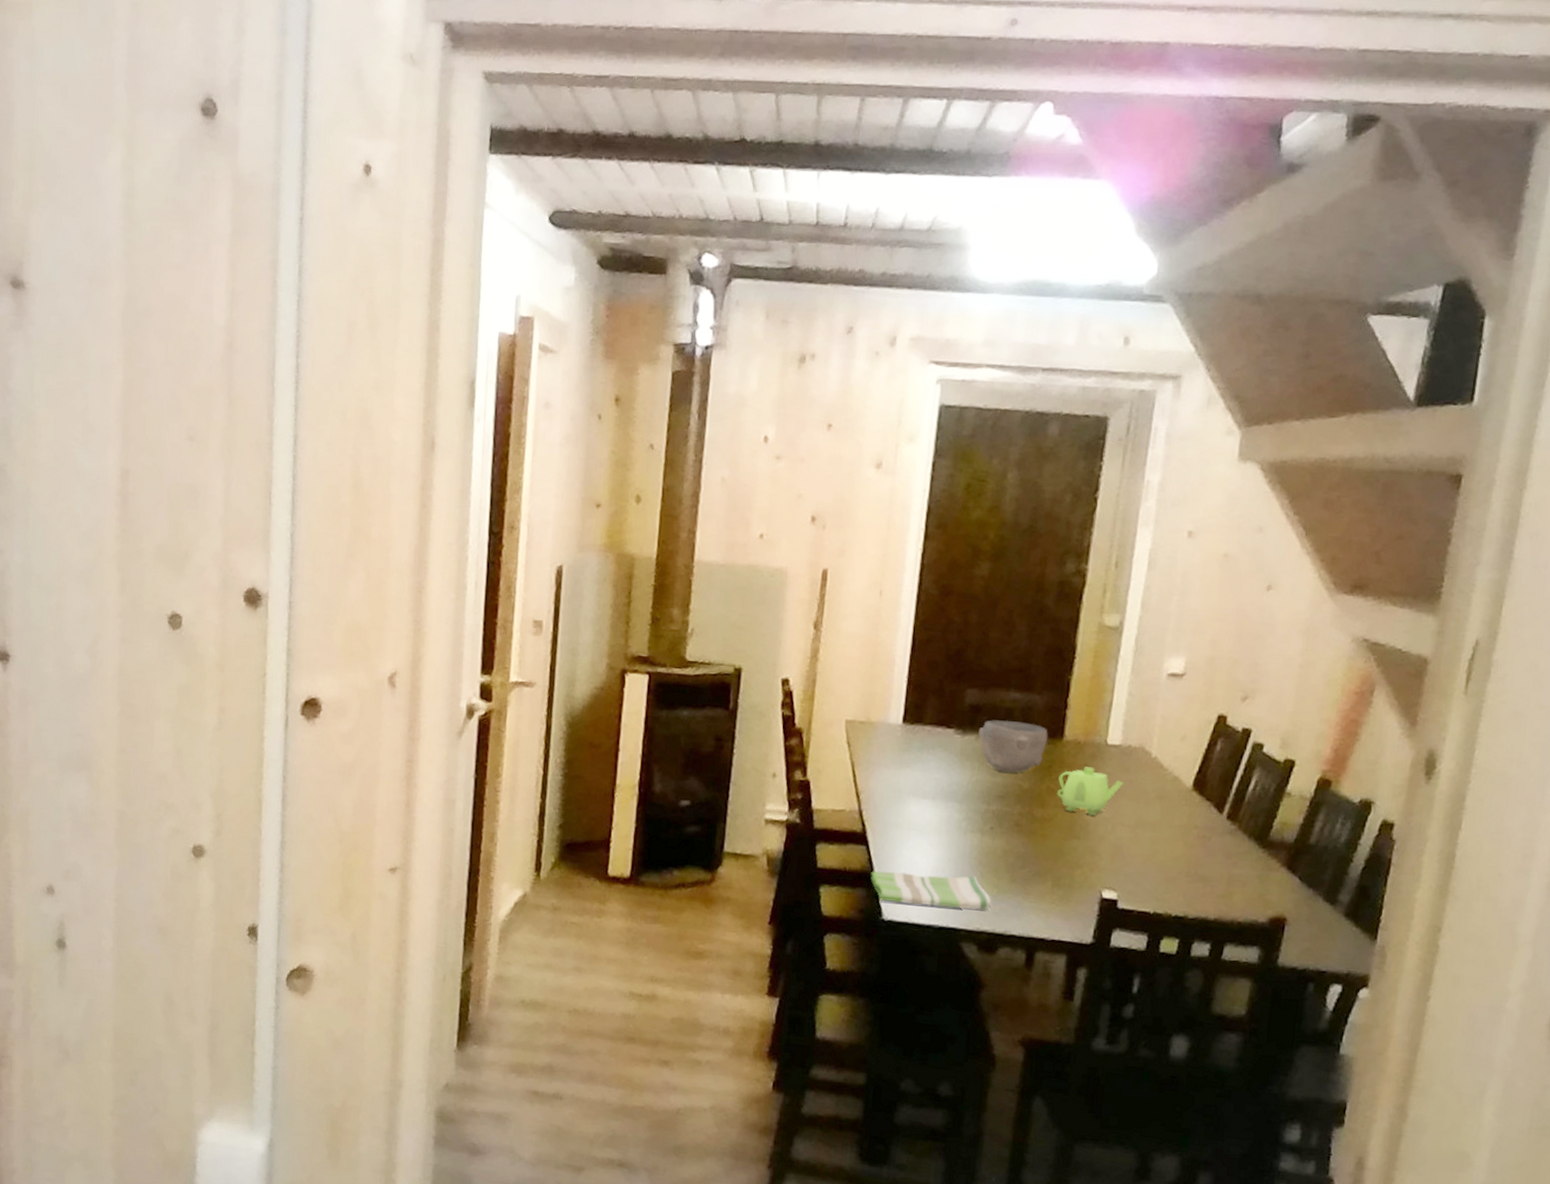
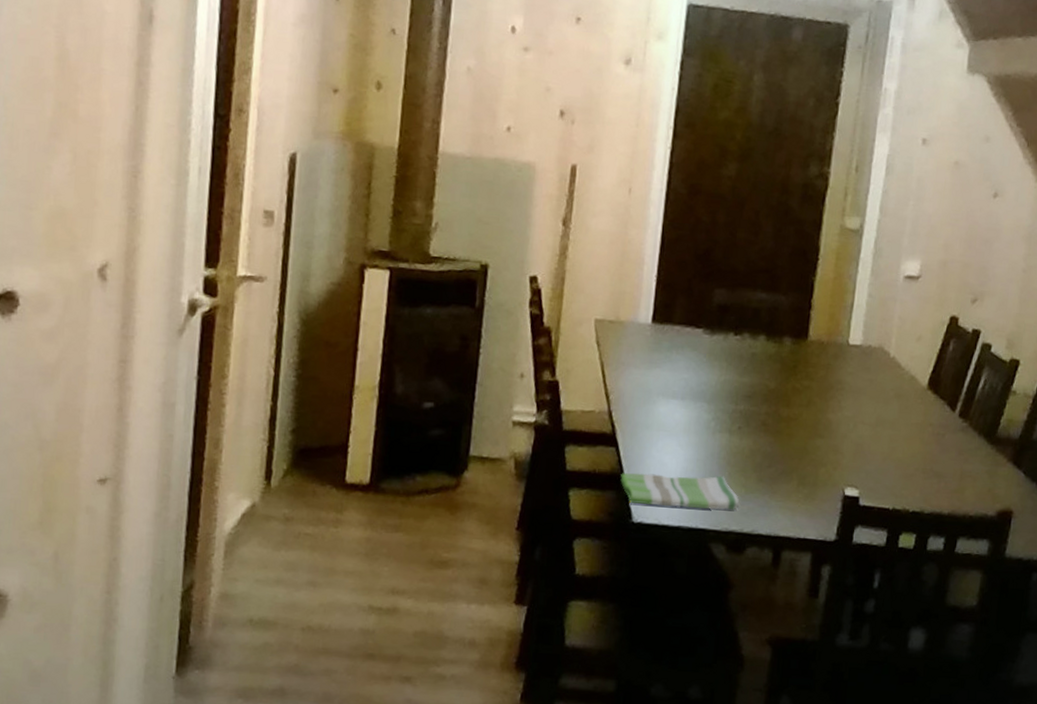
bowl: present [978,720,1048,773] -> none [726,320,793,373]
teapot: present [1057,767,1123,816] -> none [802,366,864,415]

